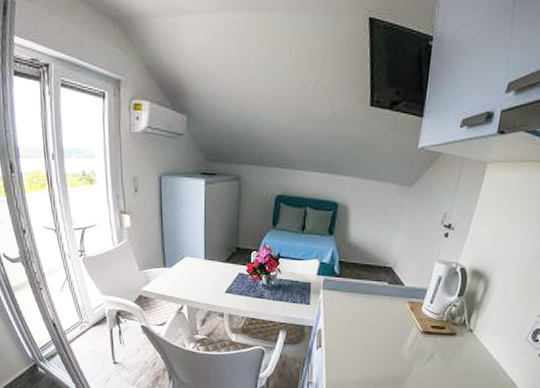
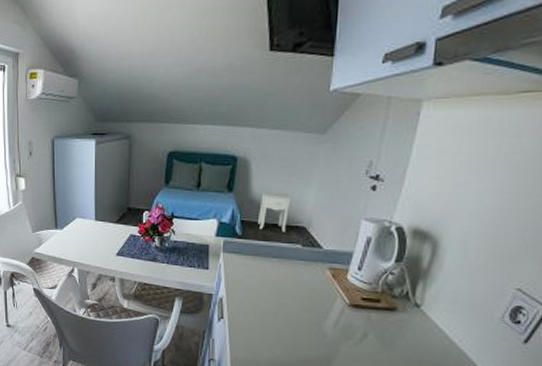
nightstand: none [354,235,383,272] -> present [258,191,293,232]

